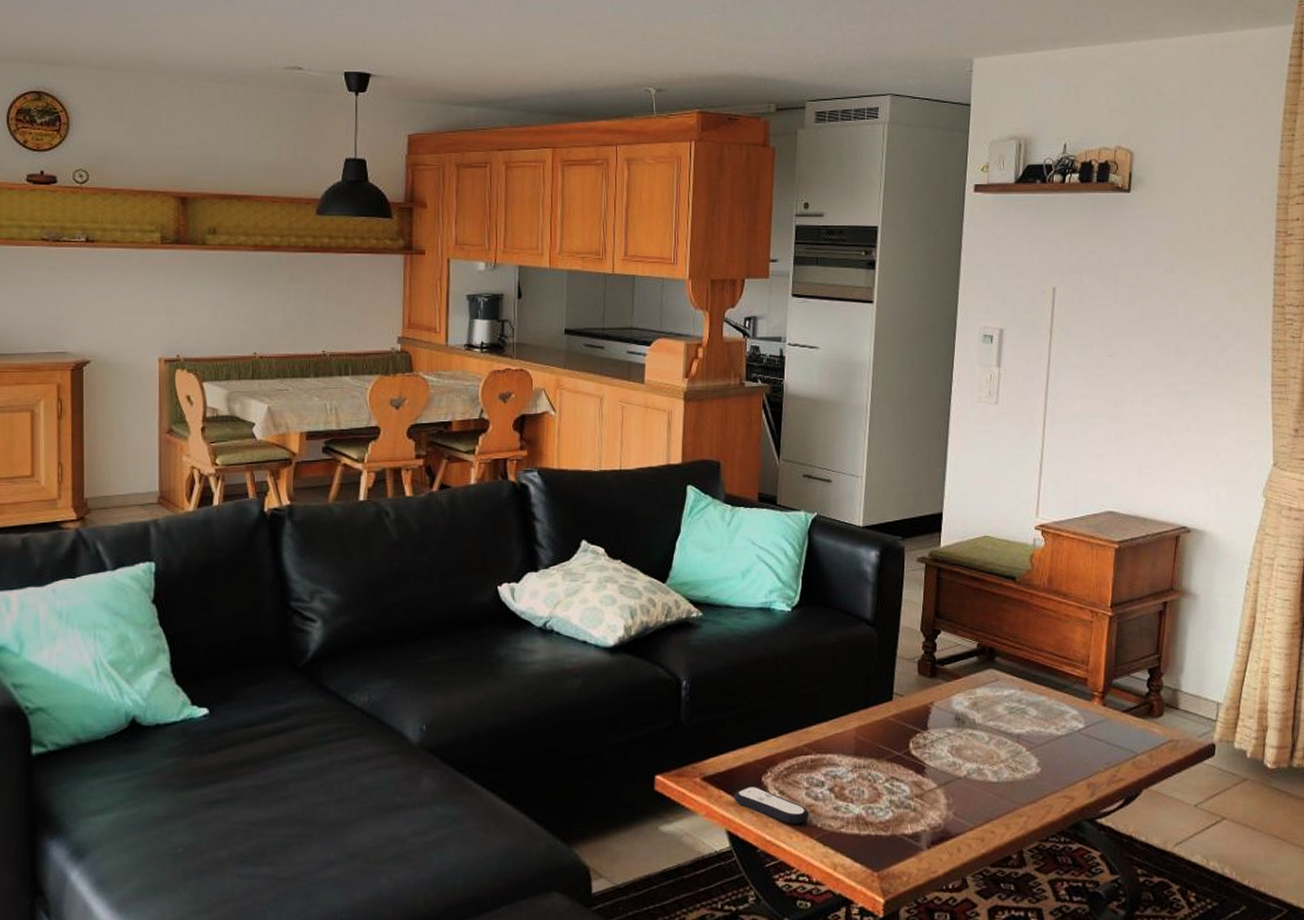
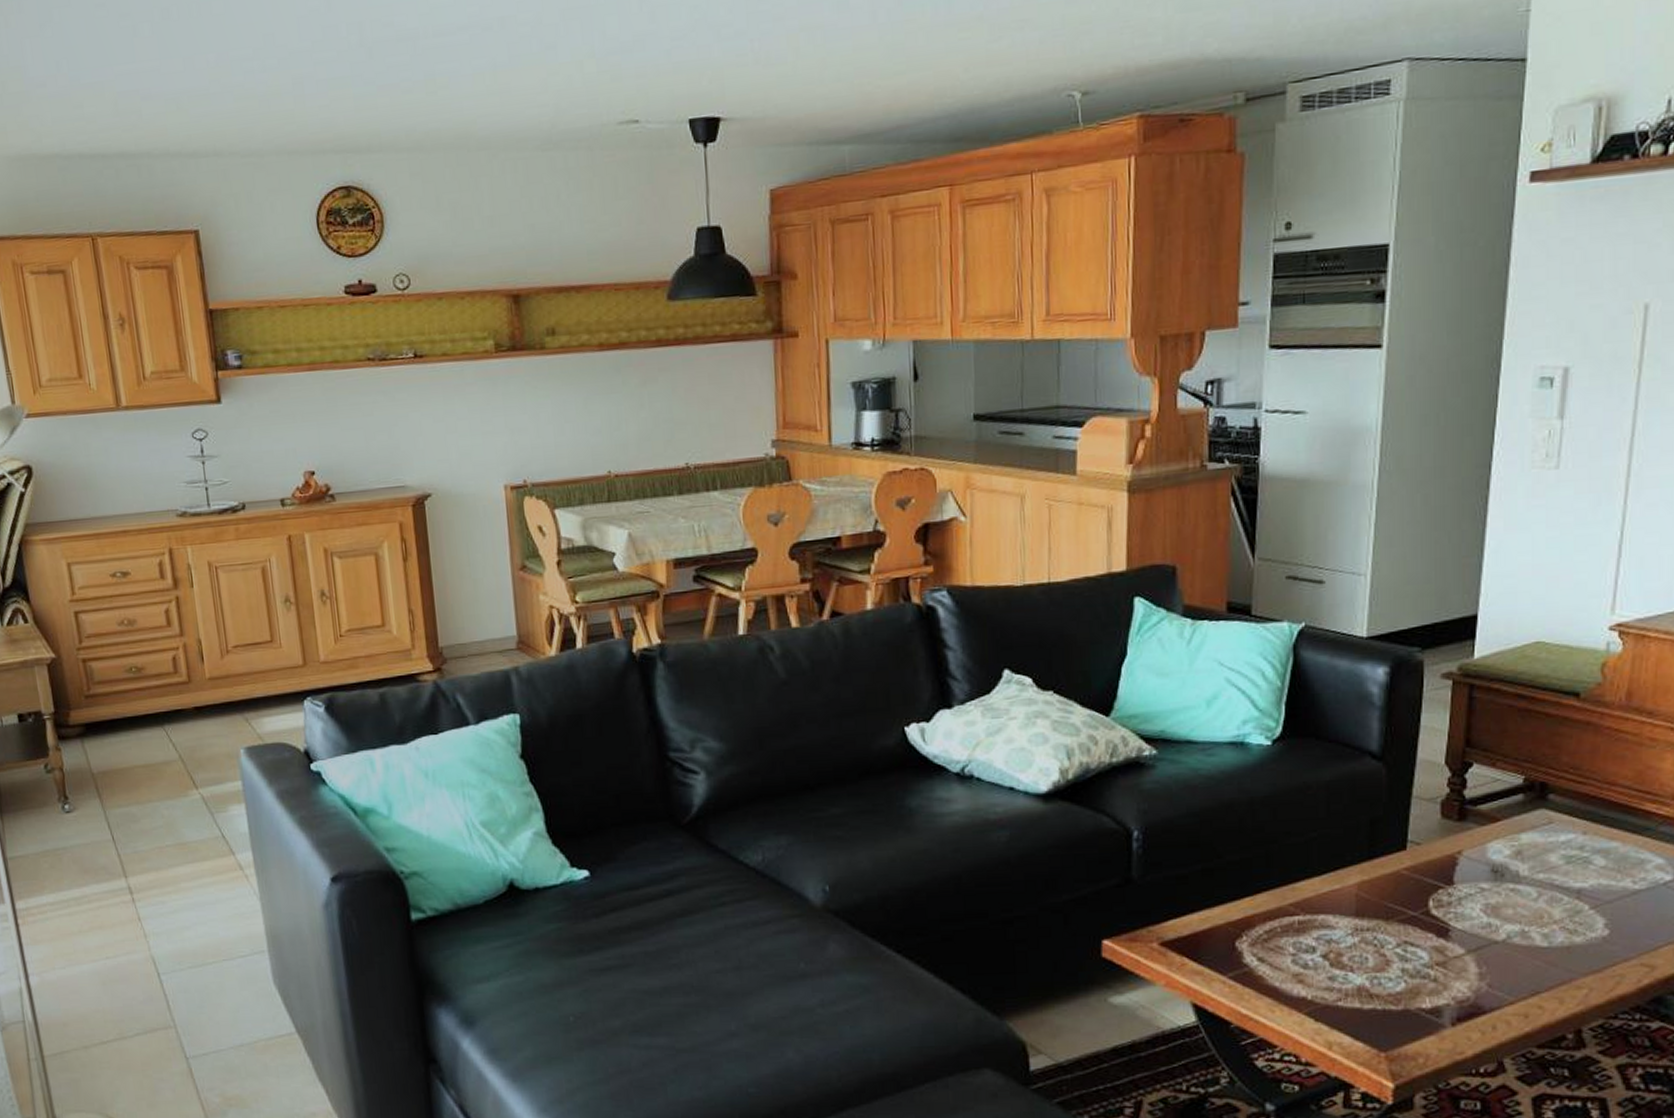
remote control: present [733,786,810,824] -> none [1199,952,1297,996]

